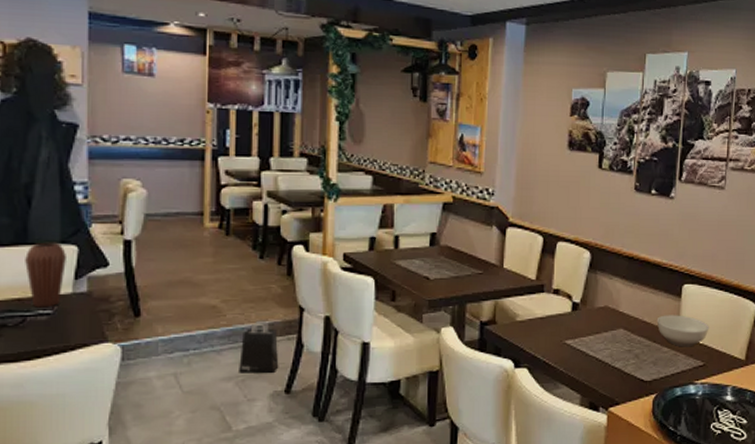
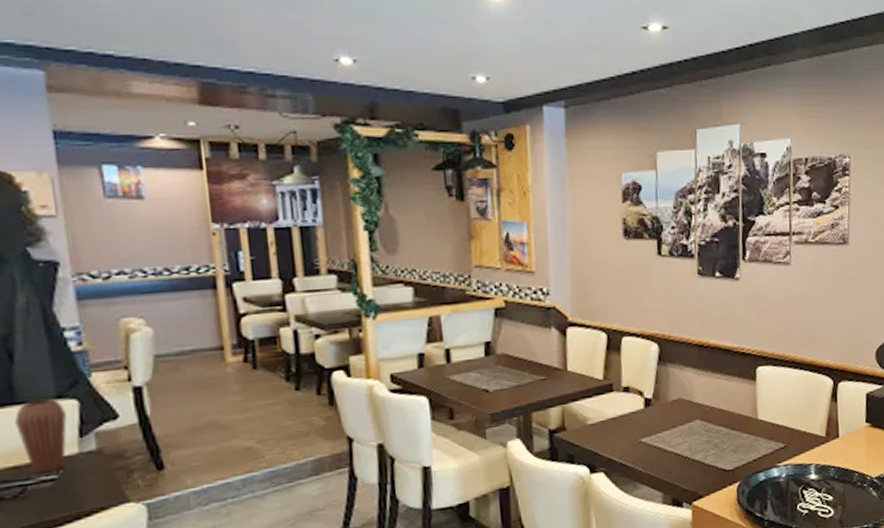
shopping bag: present [239,320,279,373] -> none [286,456,332,517]
bowl: present [656,315,709,347] -> none [733,398,787,431]

